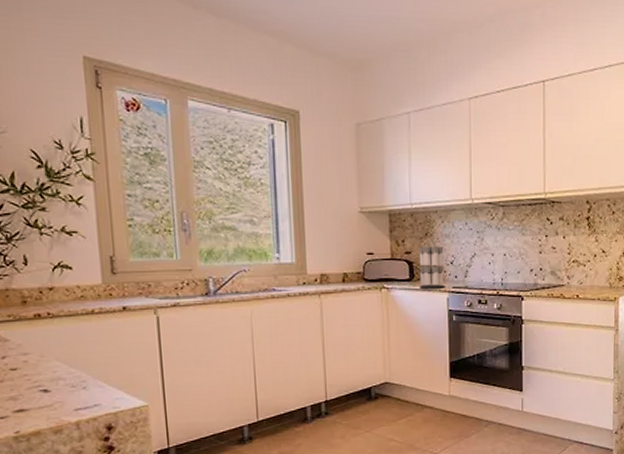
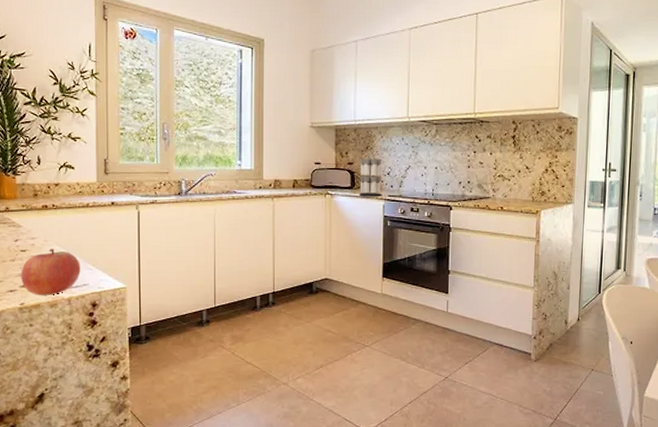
fruit: none [12,365,90,421] -> present [21,249,81,295]

